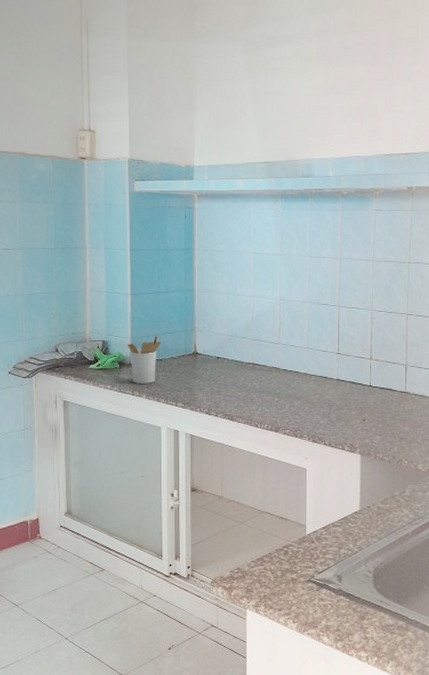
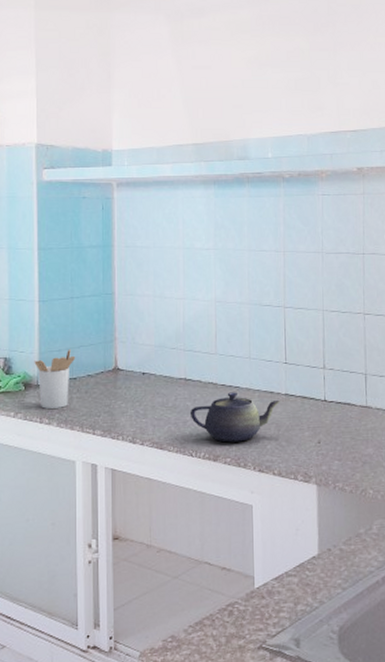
teapot: none [256,376,333,417] -> present [189,392,281,443]

